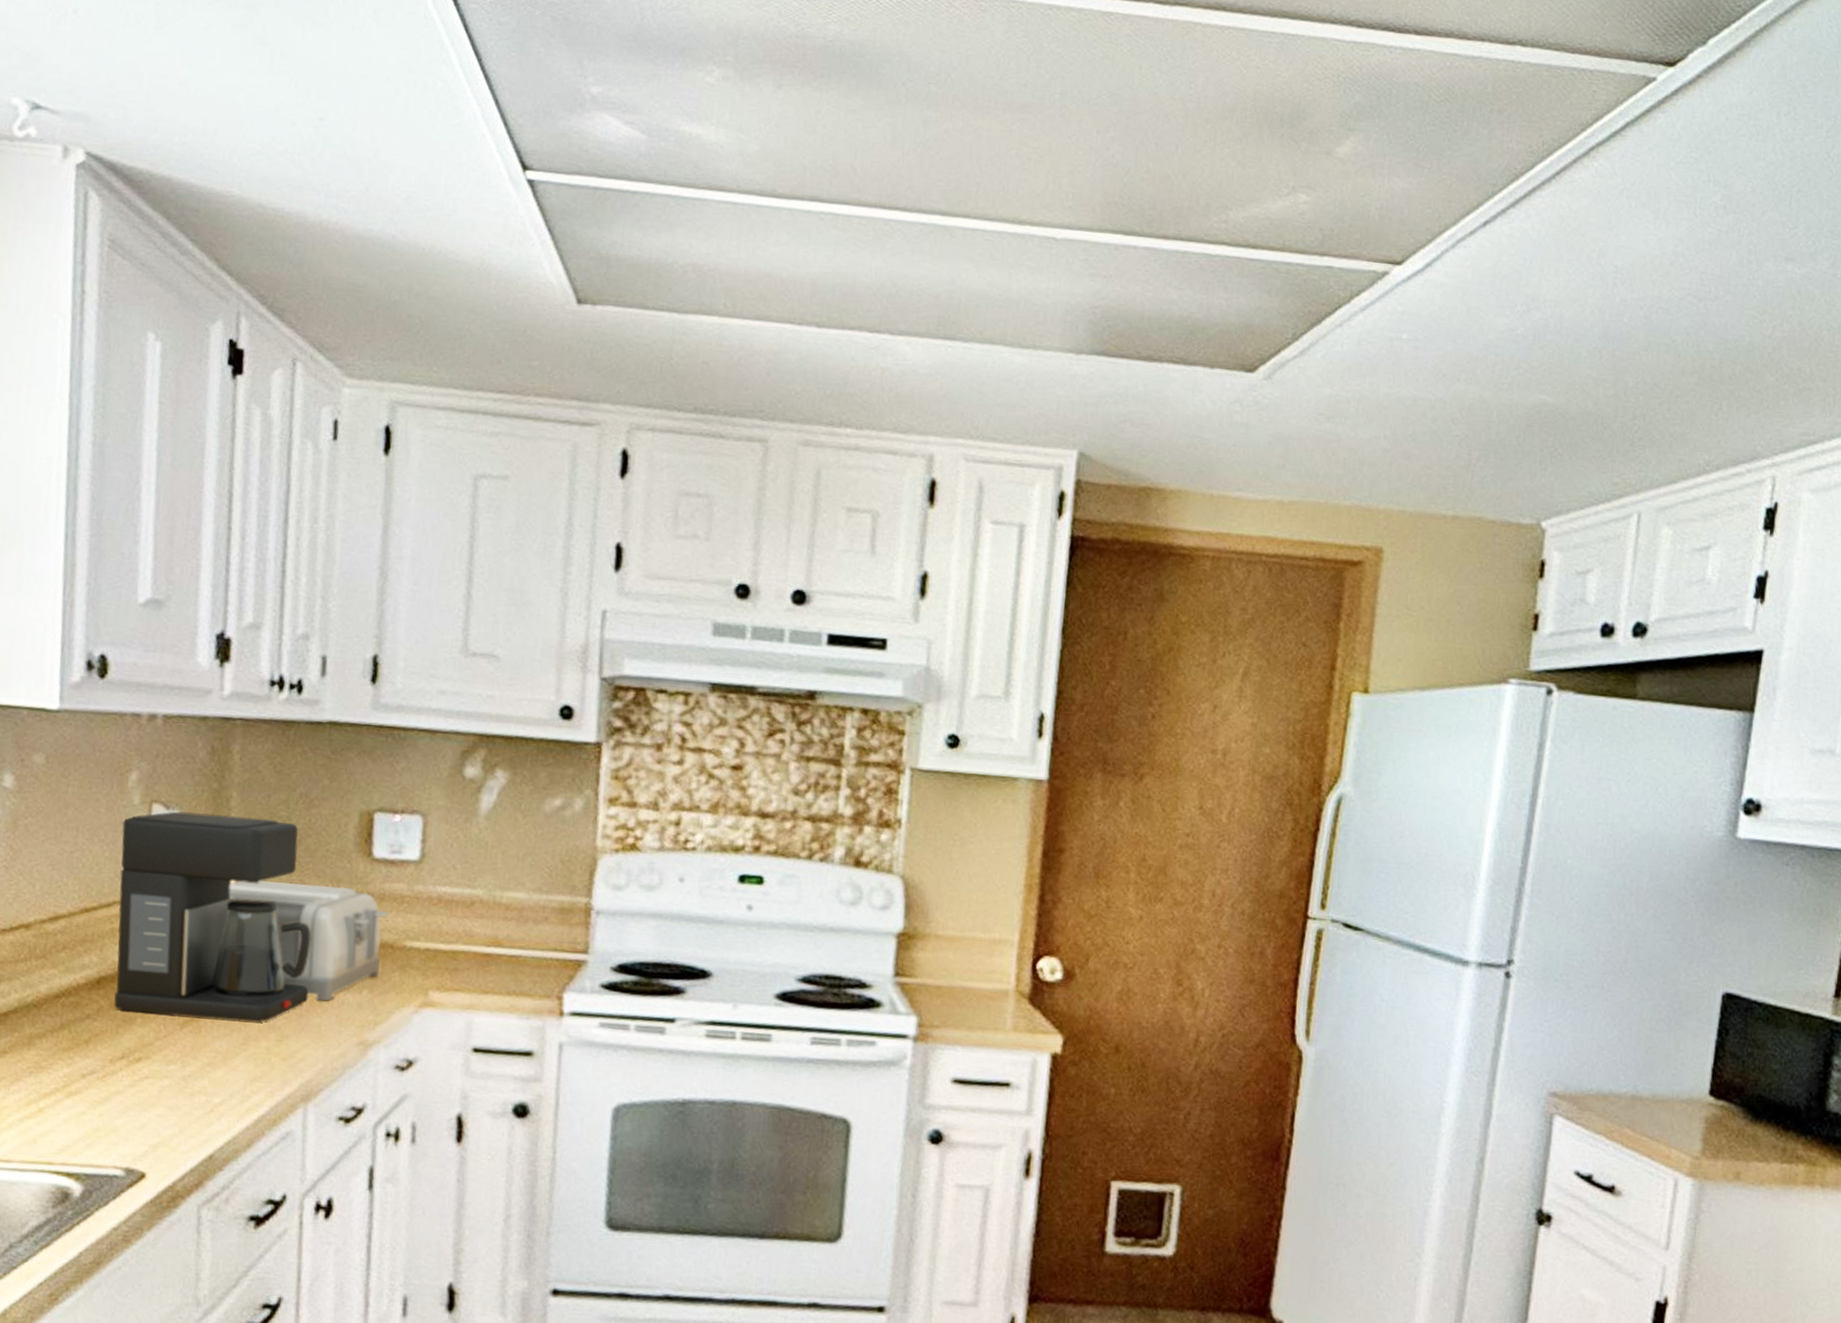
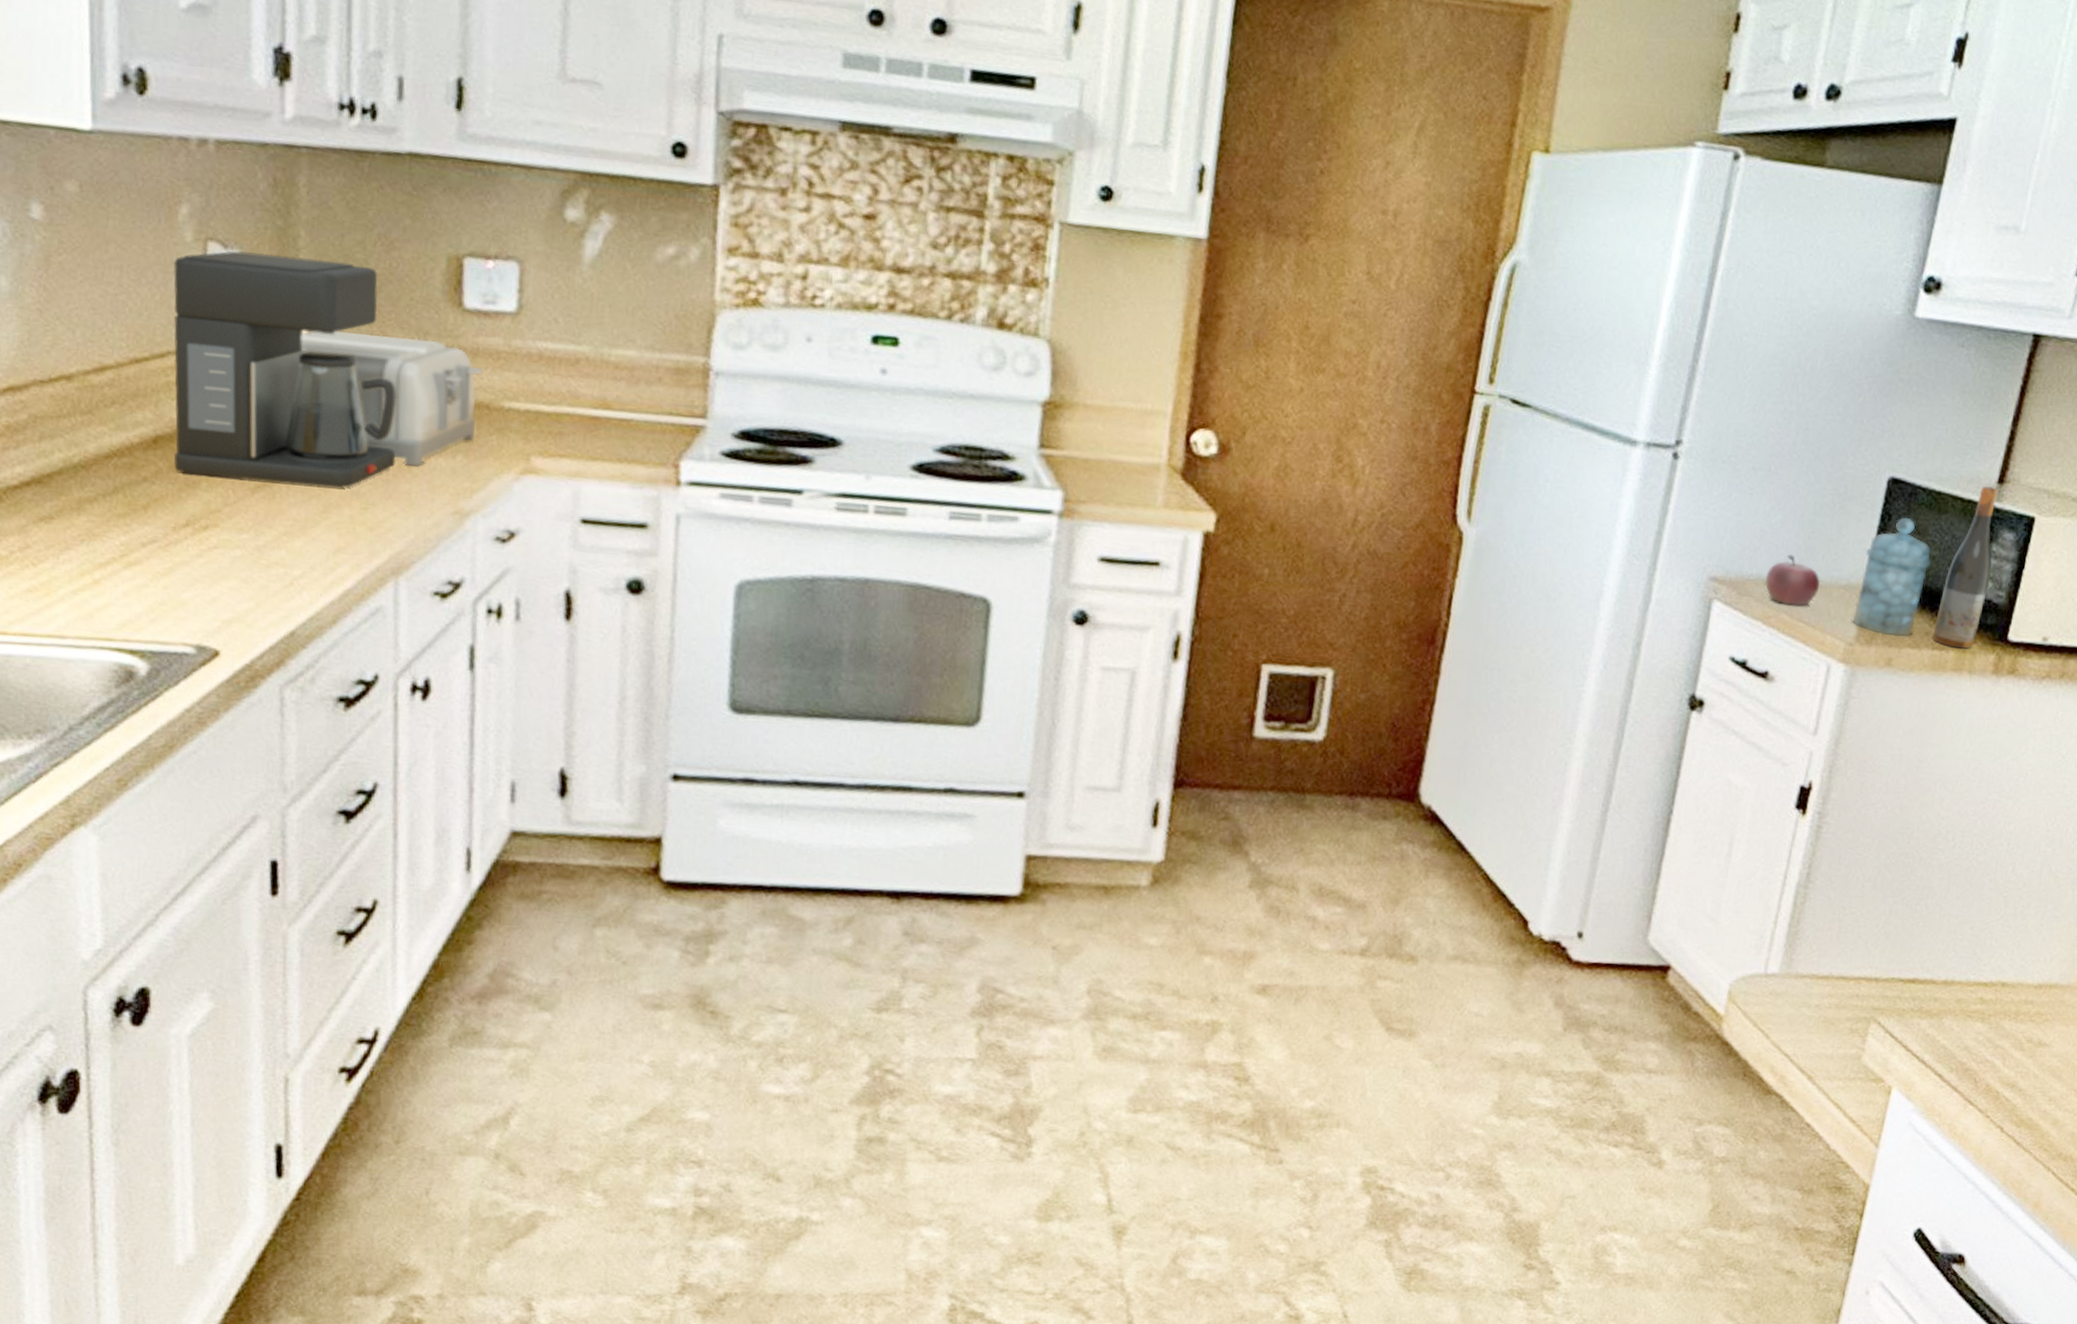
fruit: none [1605,1069,1662,1121] -> present [1765,554,1821,606]
canister: none [1698,1032,1774,1151] -> present [1853,517,1932,638]
wine bottle: none [1780,1000,1836,1162] -> present [1932,486,1999,649]

